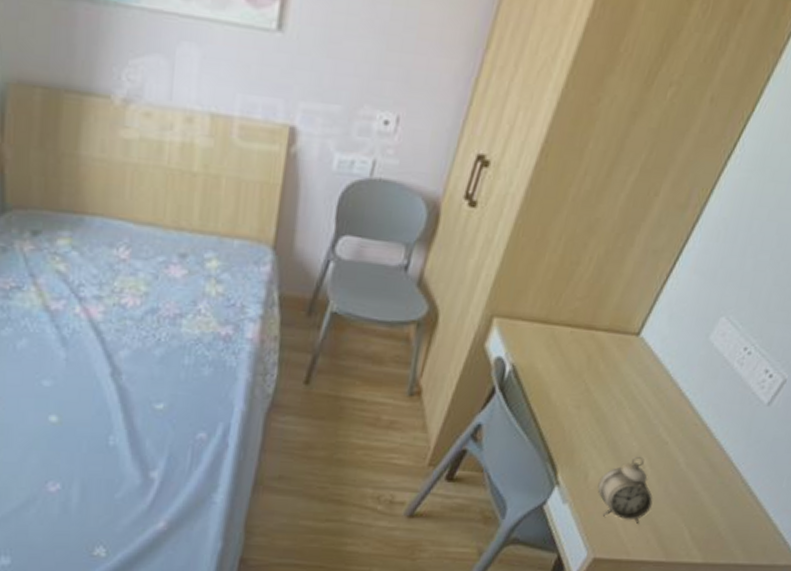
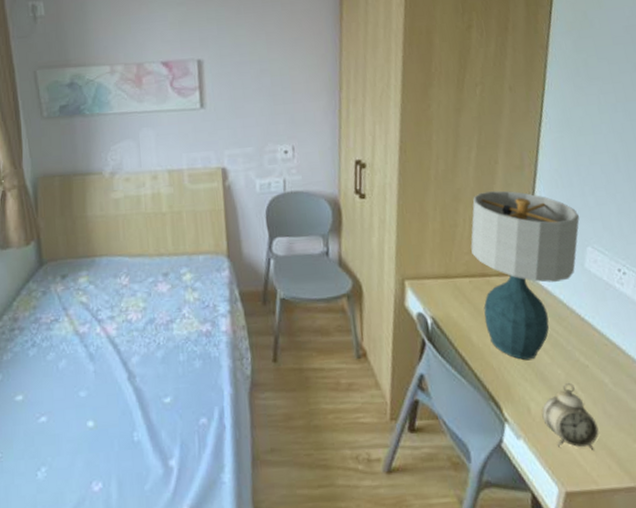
table lamp: none [571,228,728,428] -> present [470,190,579,361]

